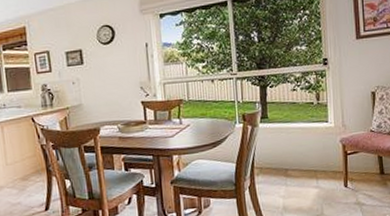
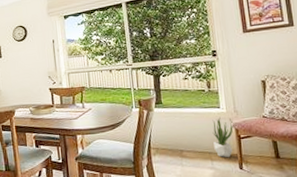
potted plant: none [319,132,340,176] -> present [212,117,233,158]

